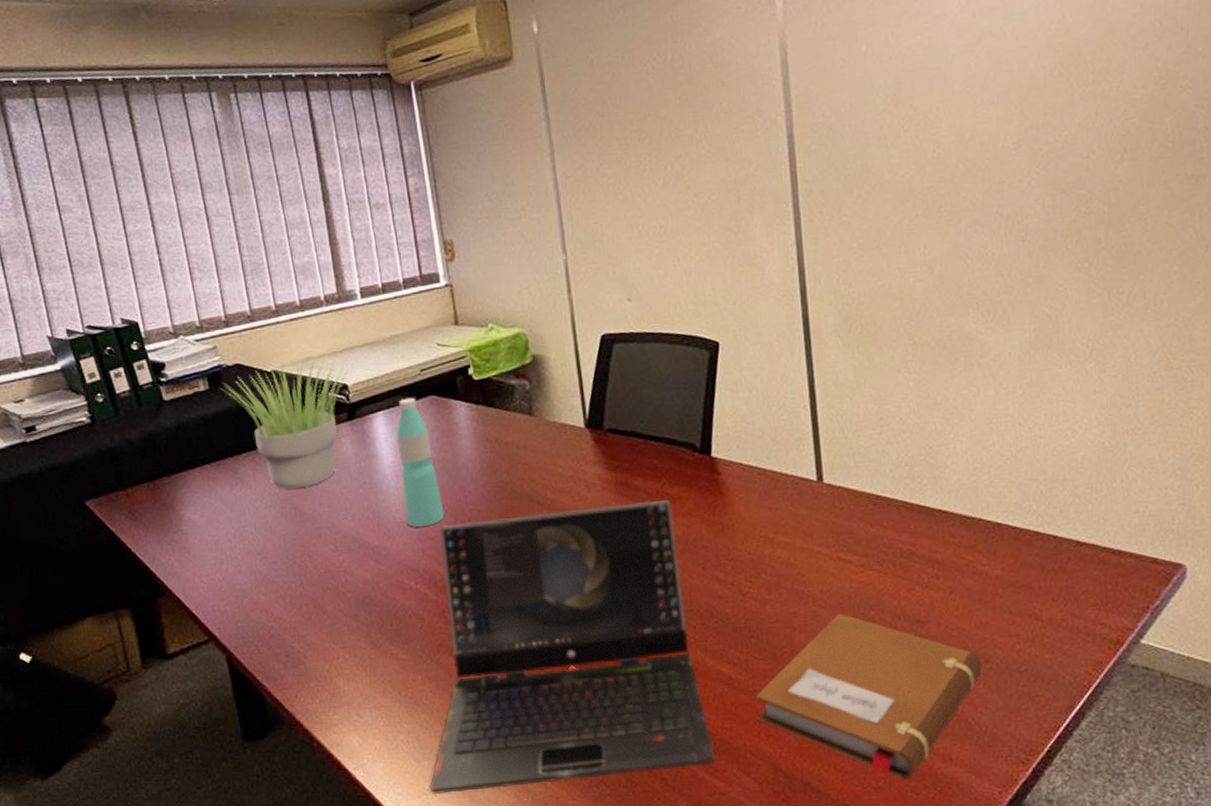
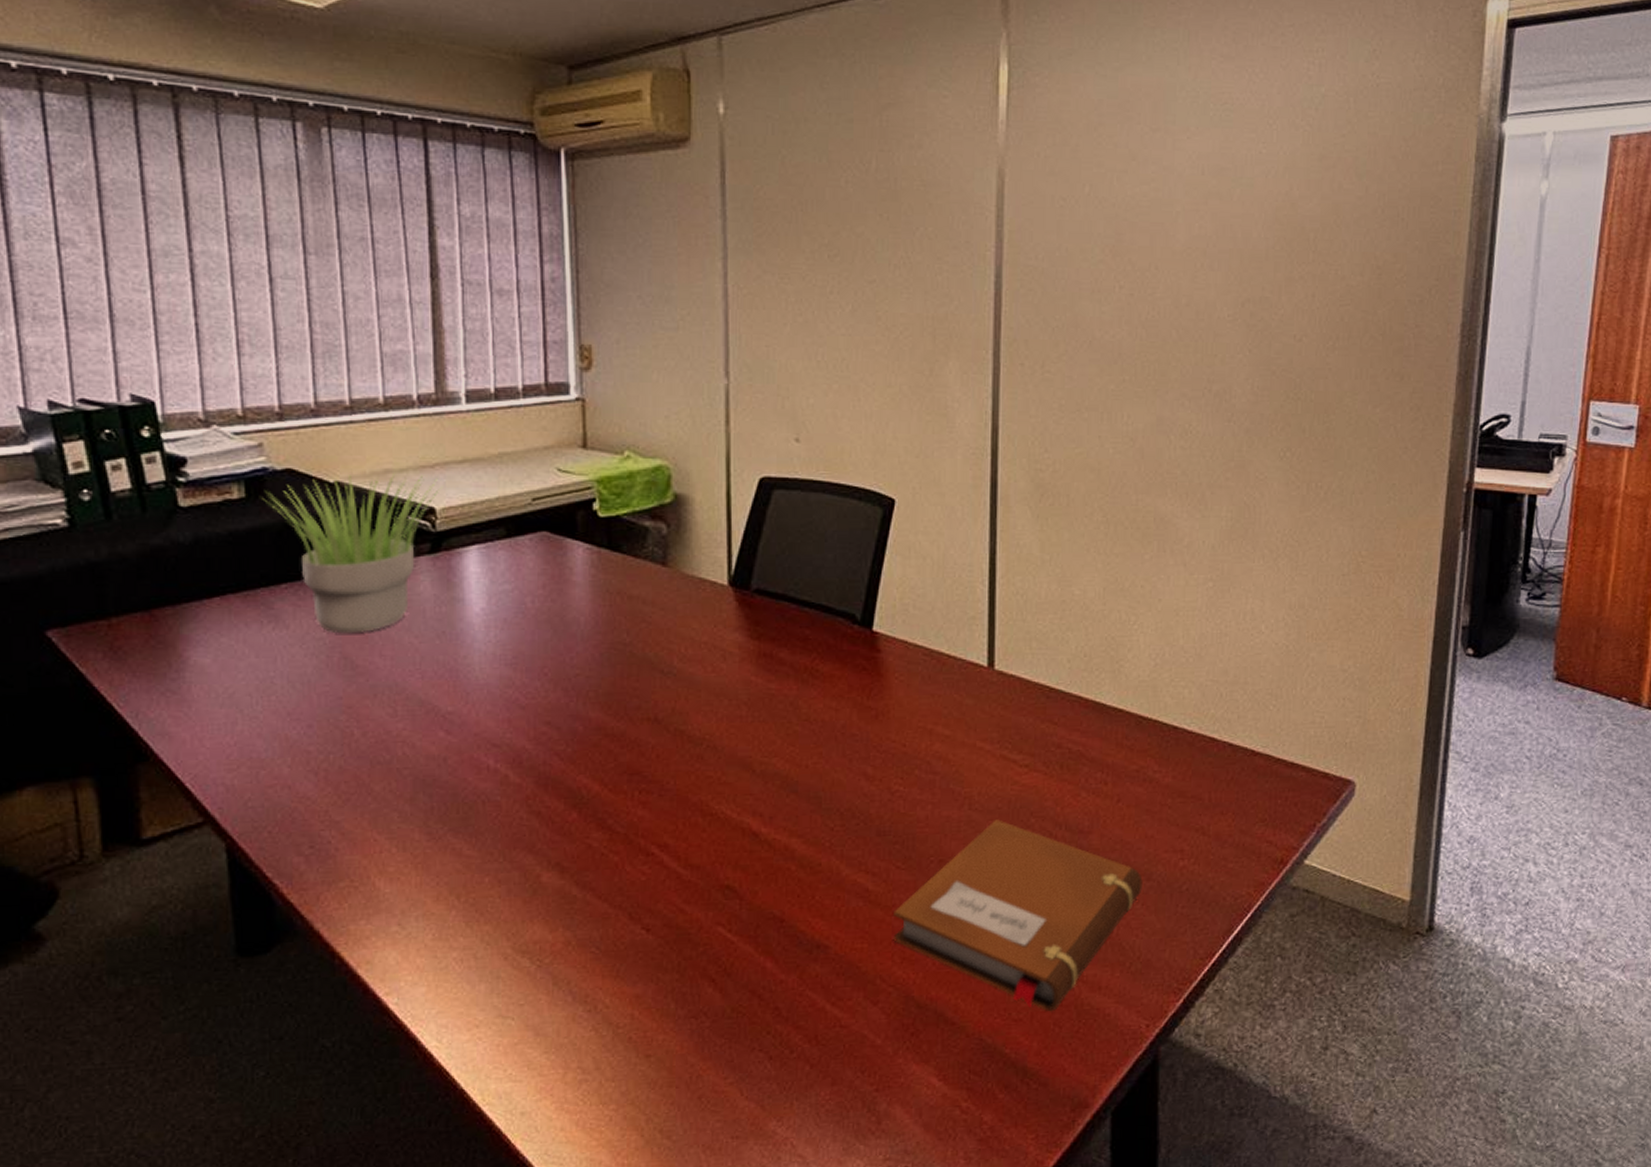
water bottle: present [396,397,445,527] -> none [491,531,543,692]
laptop computer: present [429,499,716,795] -> none [483,677,840,1028]

